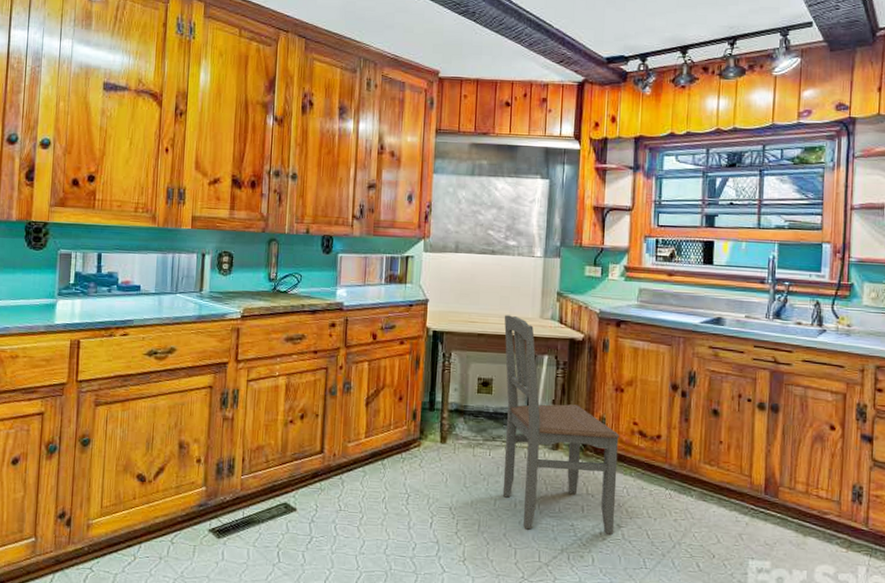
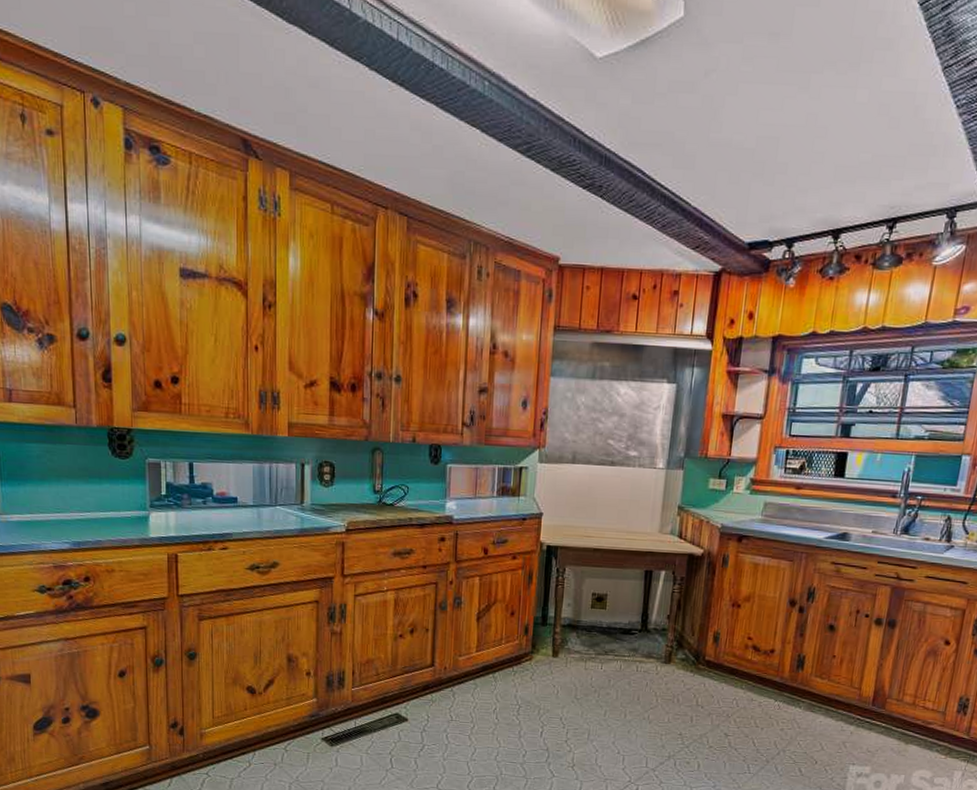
dining chair: present [502,315,620,535] -> none [613,529,734,743]

